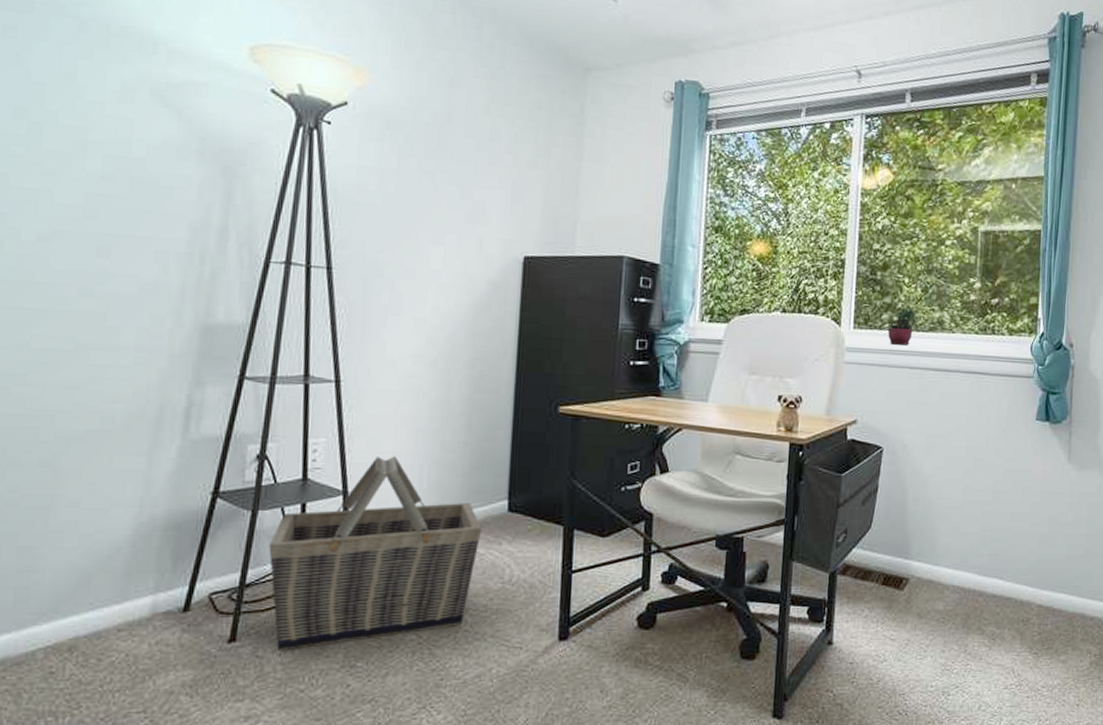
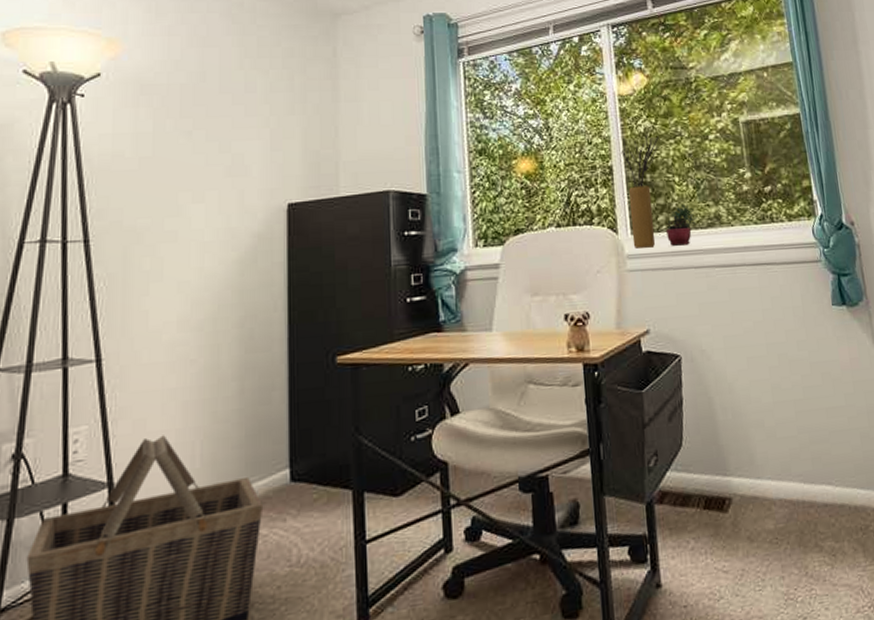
vase: none [854,233,897,345] -> present [621,135,660,250]

